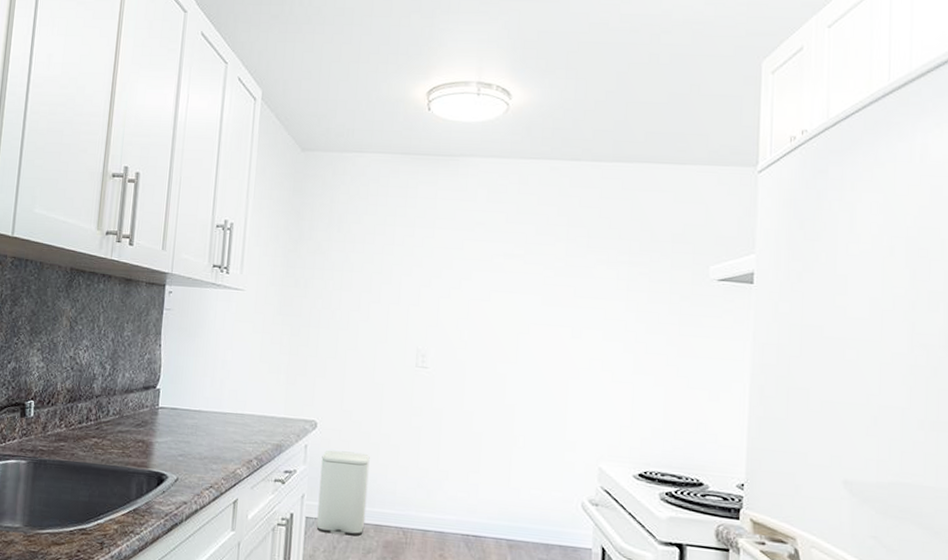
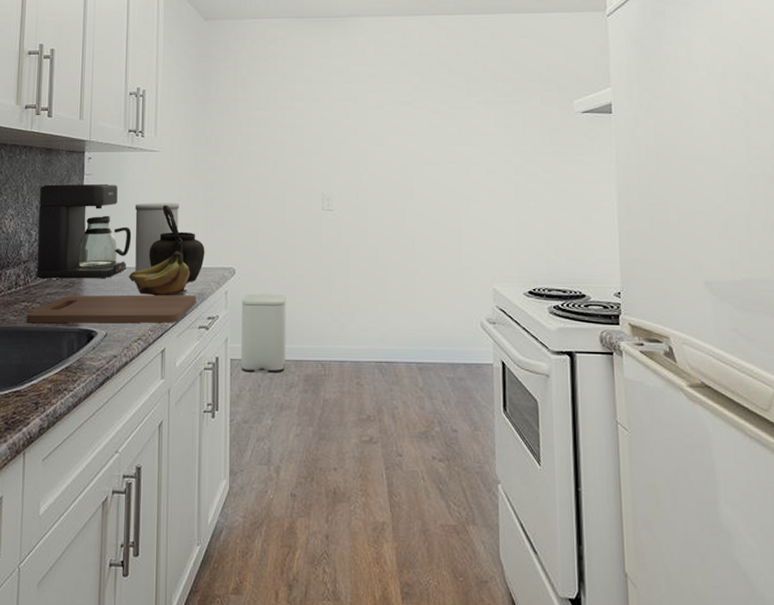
cutting board: none [96,435,274,473] -> present [26,295,196,323]
coffee maker: none [108,316,210,421] -> present [36,183,132,280]
fruit: none [203,398,269,446] -> present [128,251,190,296]
canister: none [211,344,262,416] -> present [135,203,179,271]
kettle: none [226,347,286,432] -> present [149,204,205,282]

